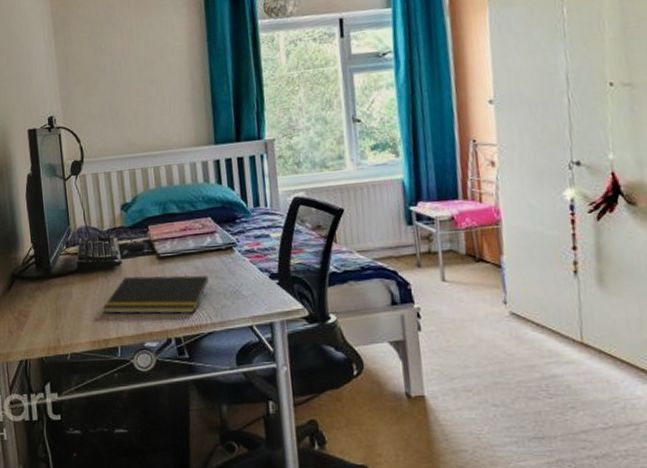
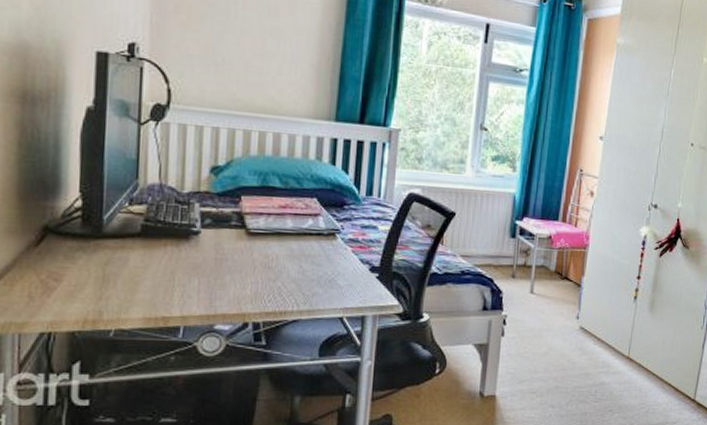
notepad: present [102,275,209,315] -> none [167,249,303,299]

